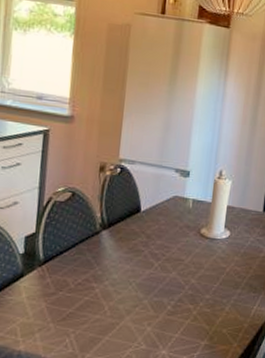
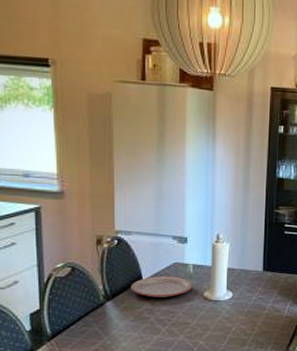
plate: none [128,208,191,231] -> present [130,276,193,298]

